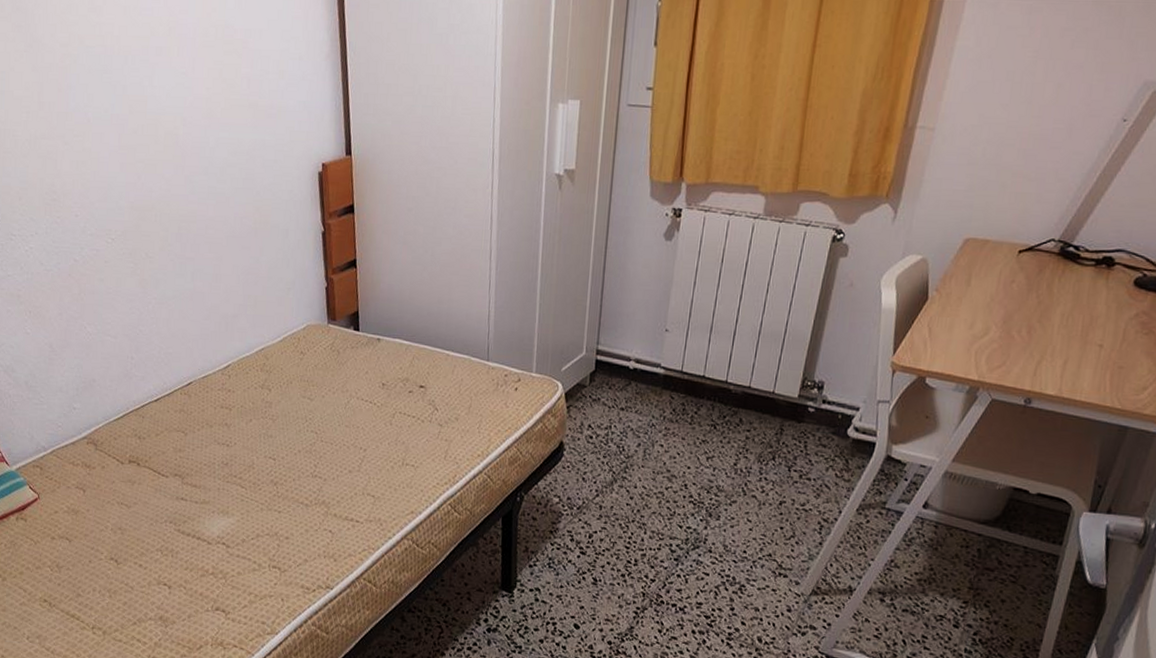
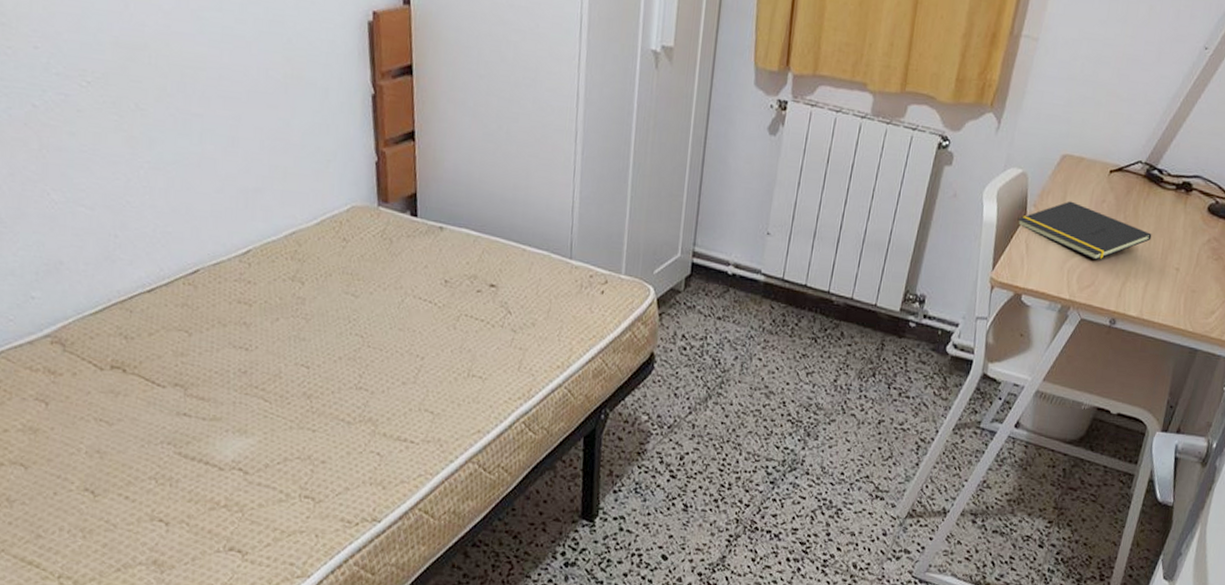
notepad: none [918,283,1070,341] -> present [1017,201,1152,261]

